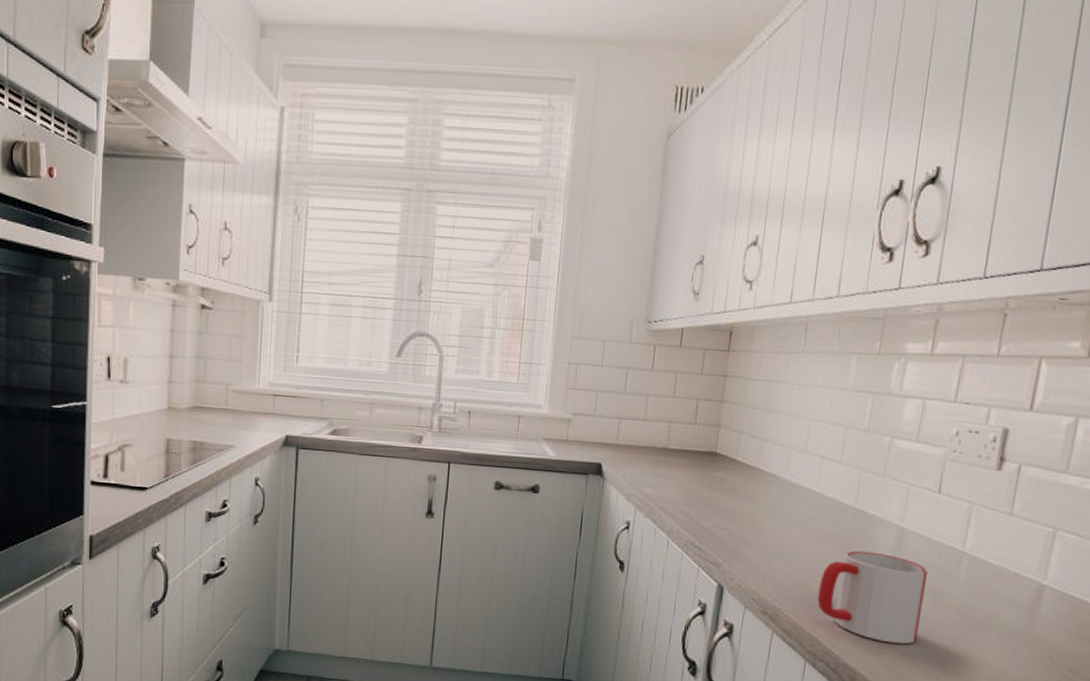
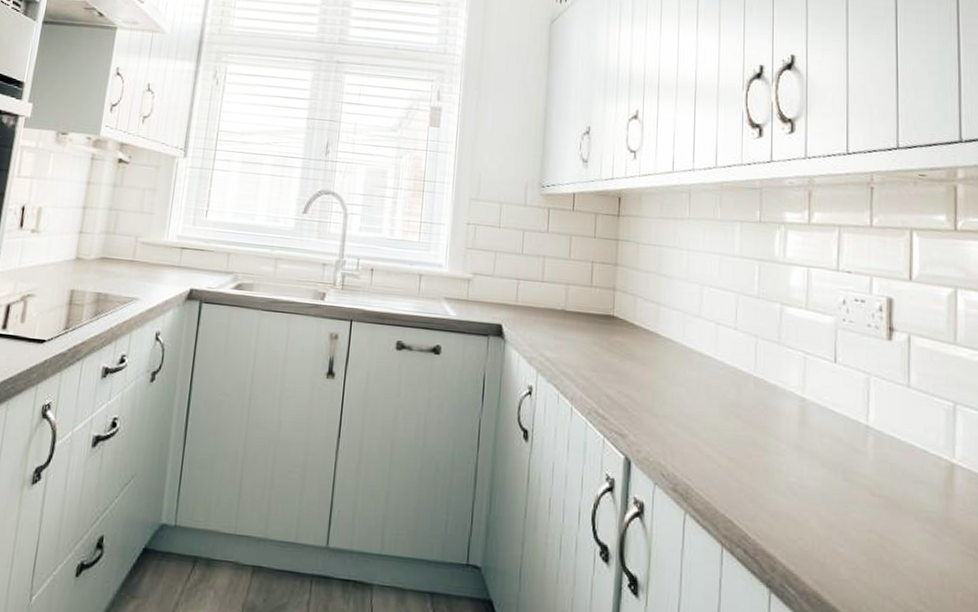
mug: present [817,550,928,644] -> none [727,422,835,529]

